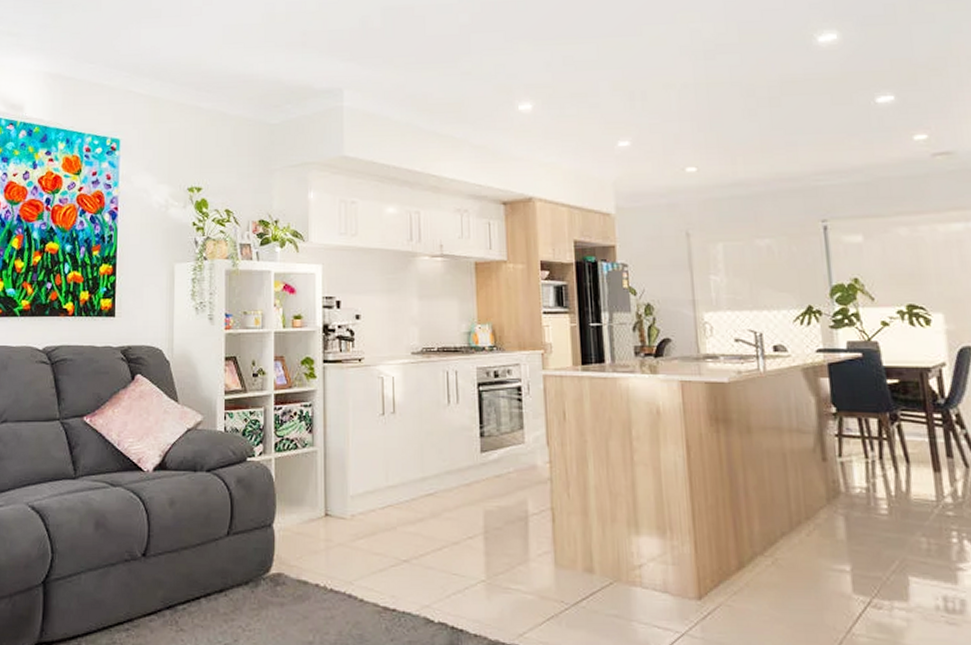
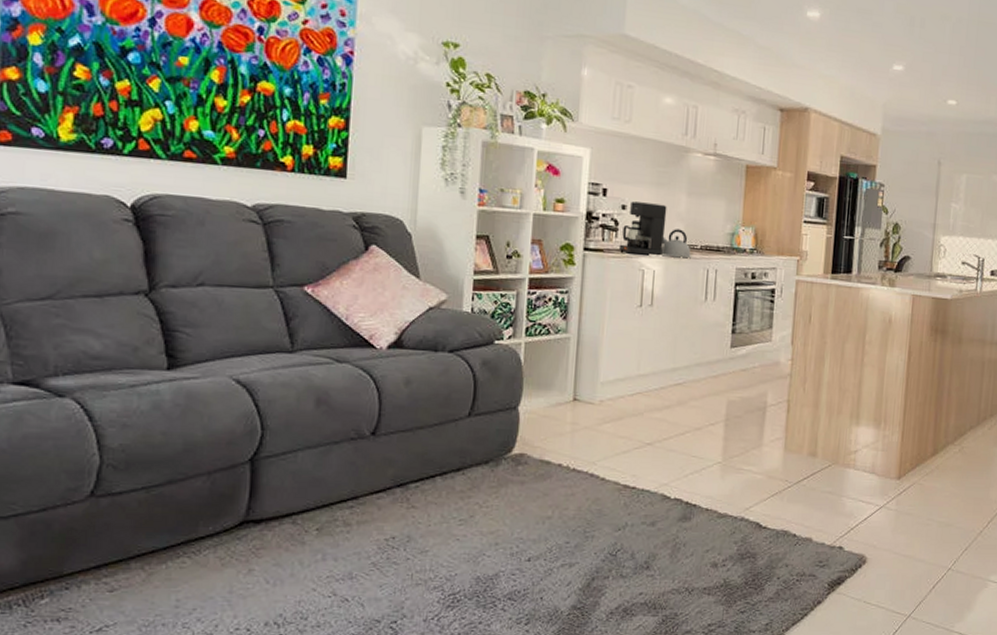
coffee maker: none [356,310,400,362] -> present [618,201,667,256]
kettle: none [398,333,429,362] -> present [661,229,691,259]

